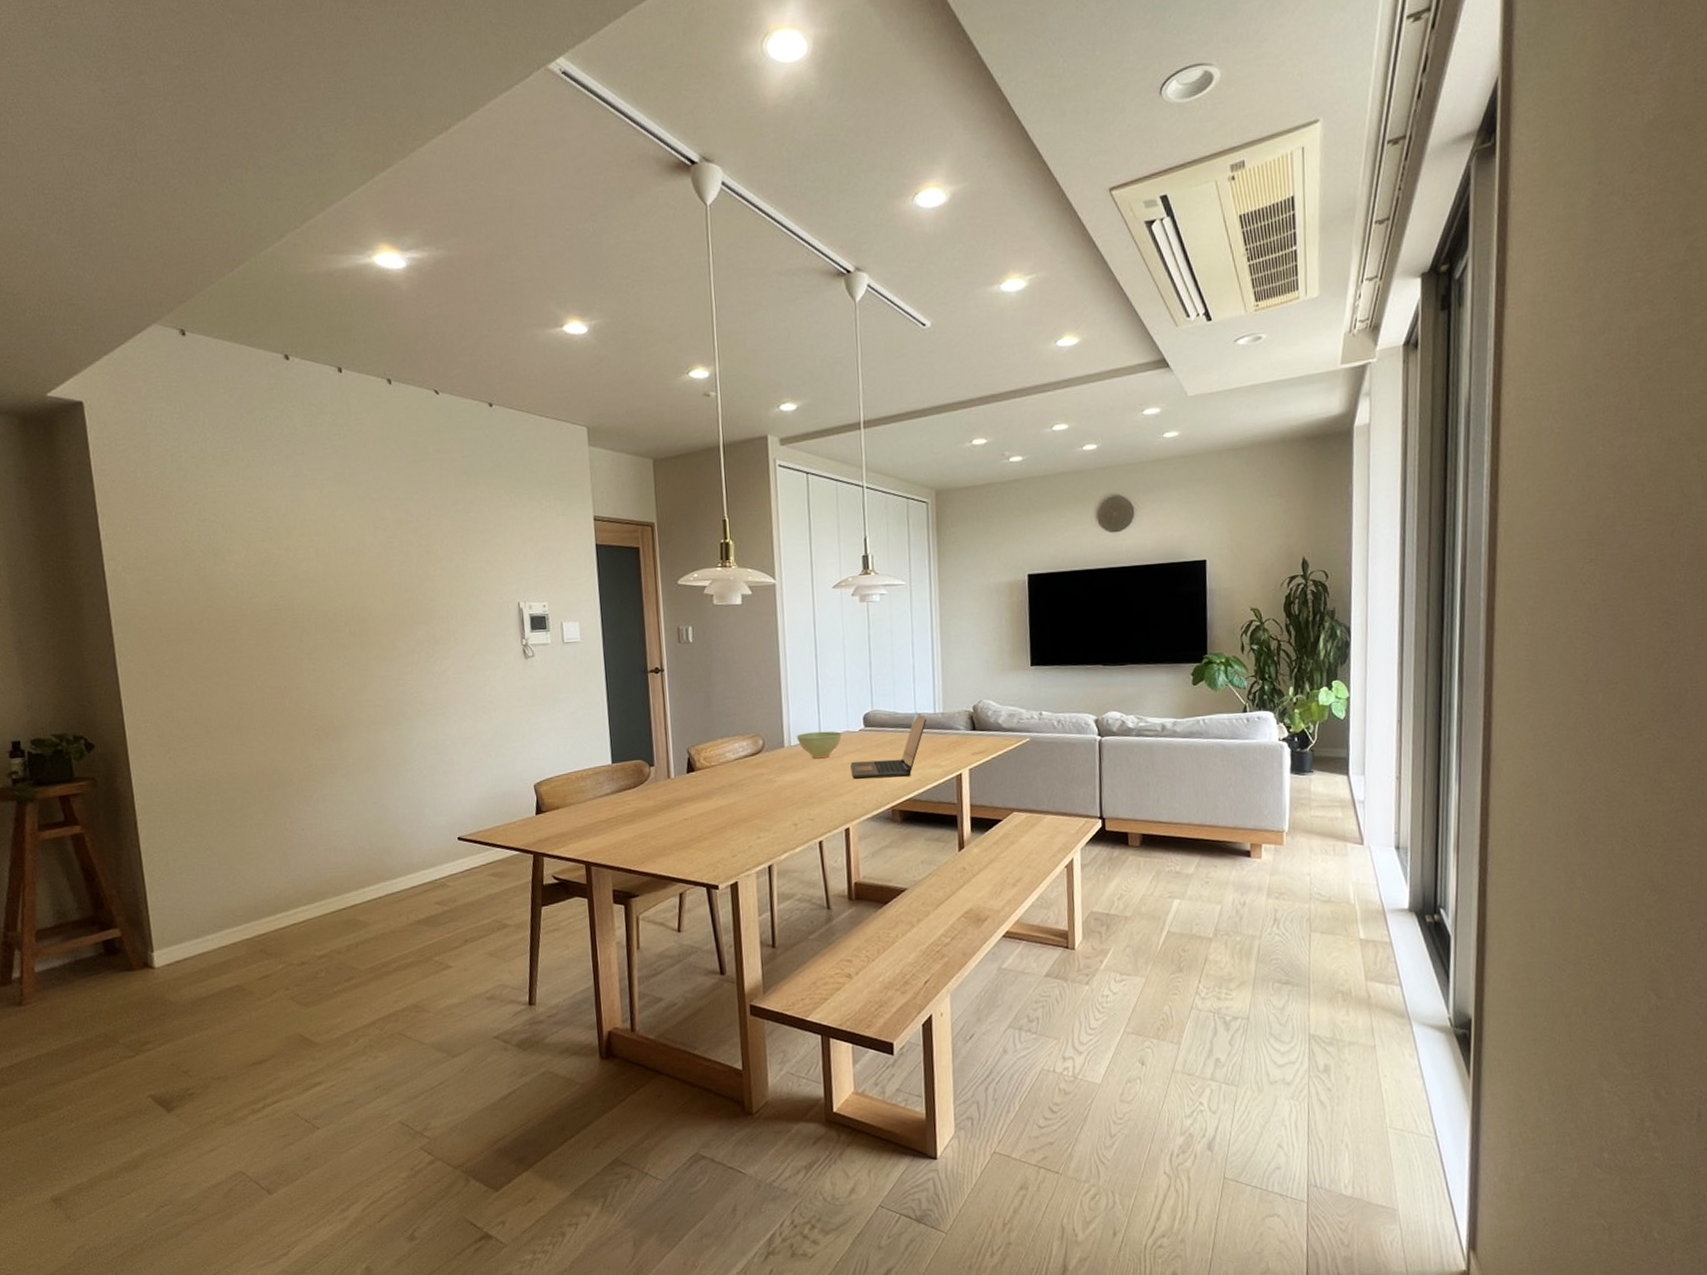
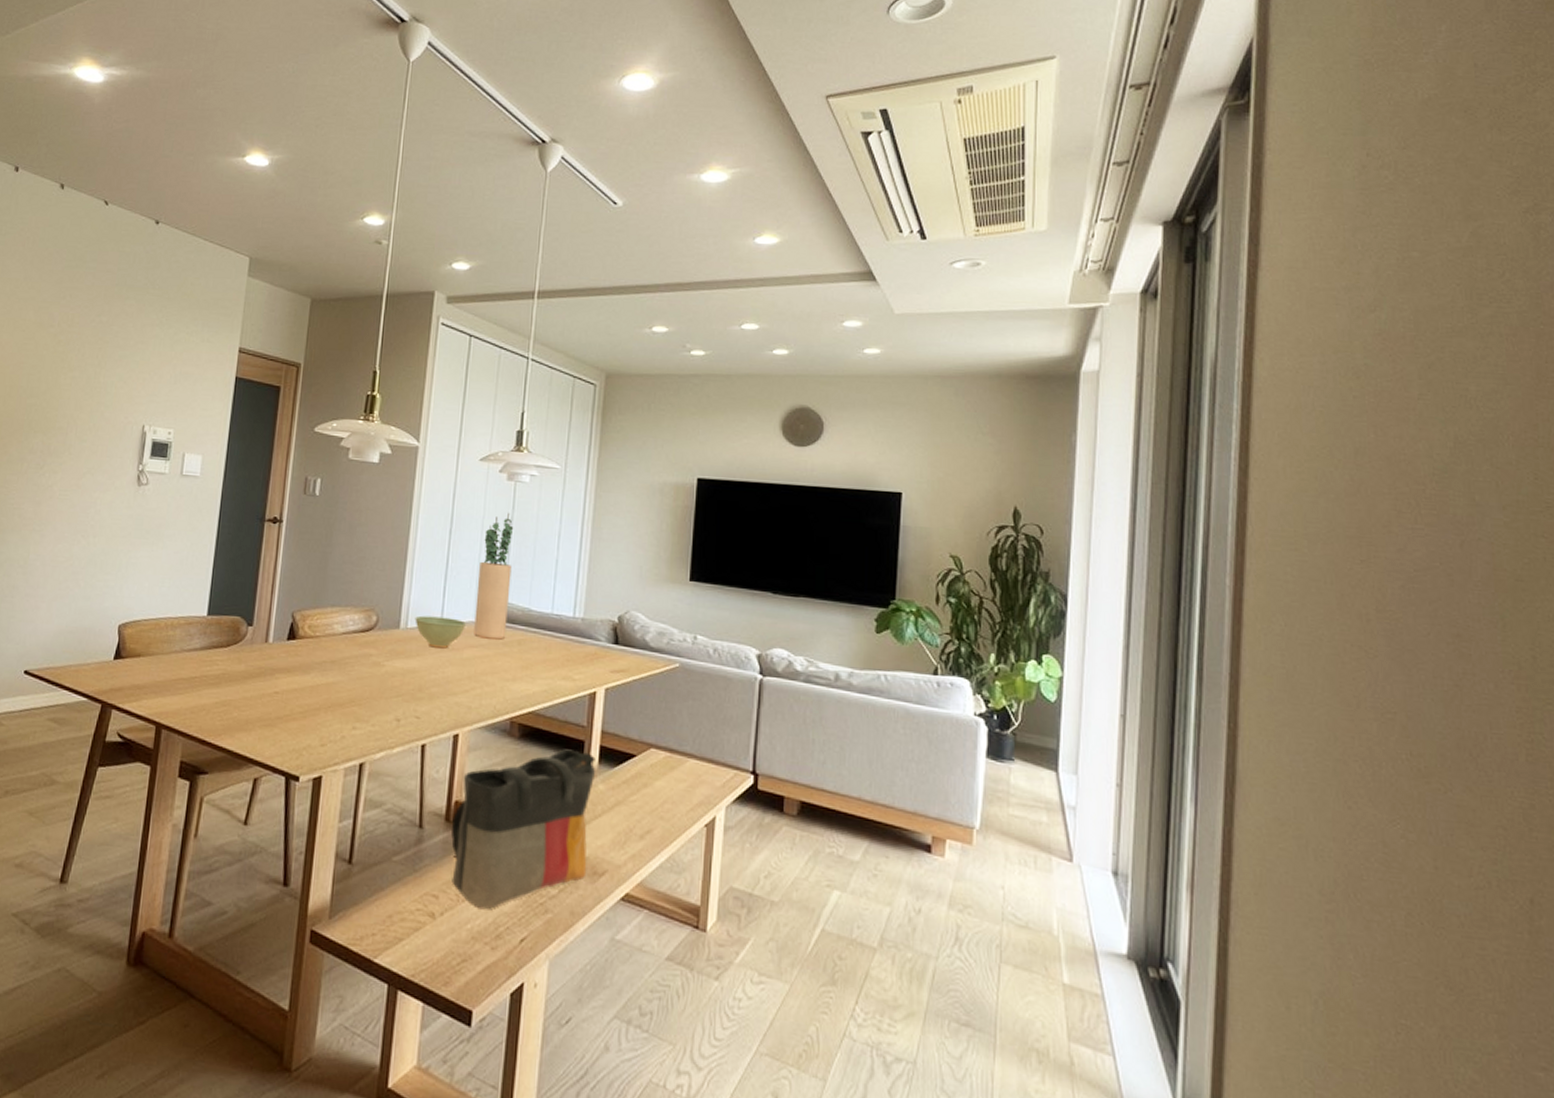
vase: none [846,630,878,744] -> present [474,512,514,640]
laptop: present [850,712,926,779] -> none [470,612,563,685]
tote bag: none [853,824,972,963] -> present [451,749,596,909]

